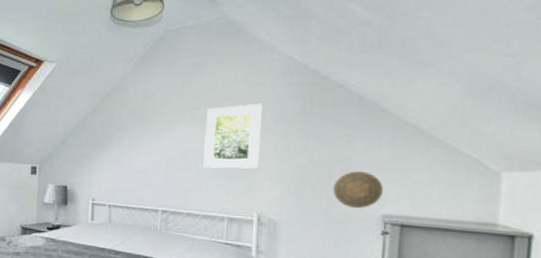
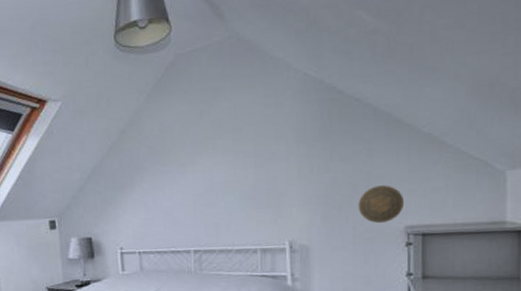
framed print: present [203,103,263,169] -> none [228,125,286,200]

